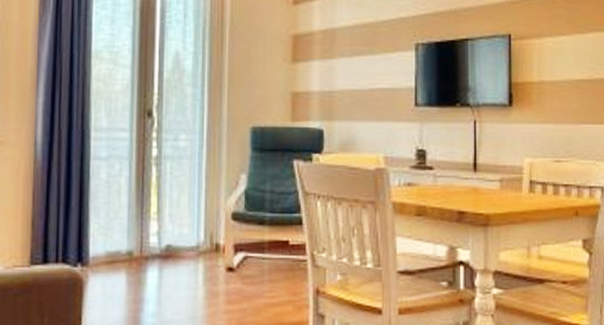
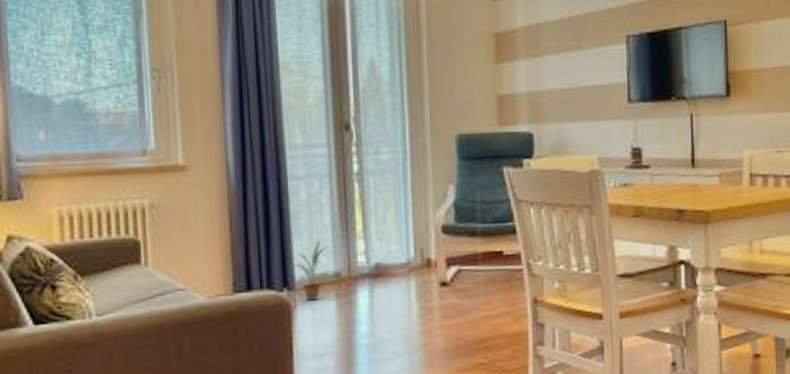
potted plant: none [86,219,123,277] -> present [291,240,329,301]

